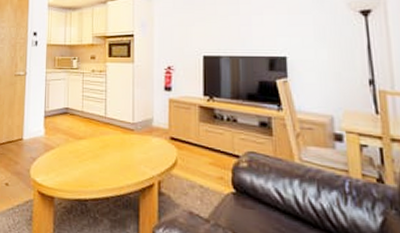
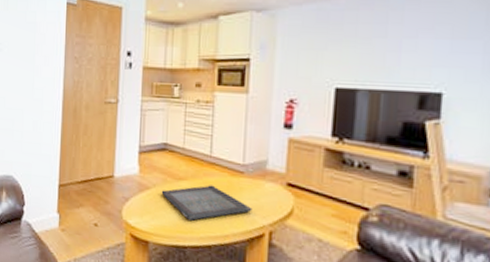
serving tray: none [64,142,143,175] -> present [161,185,252,221]

